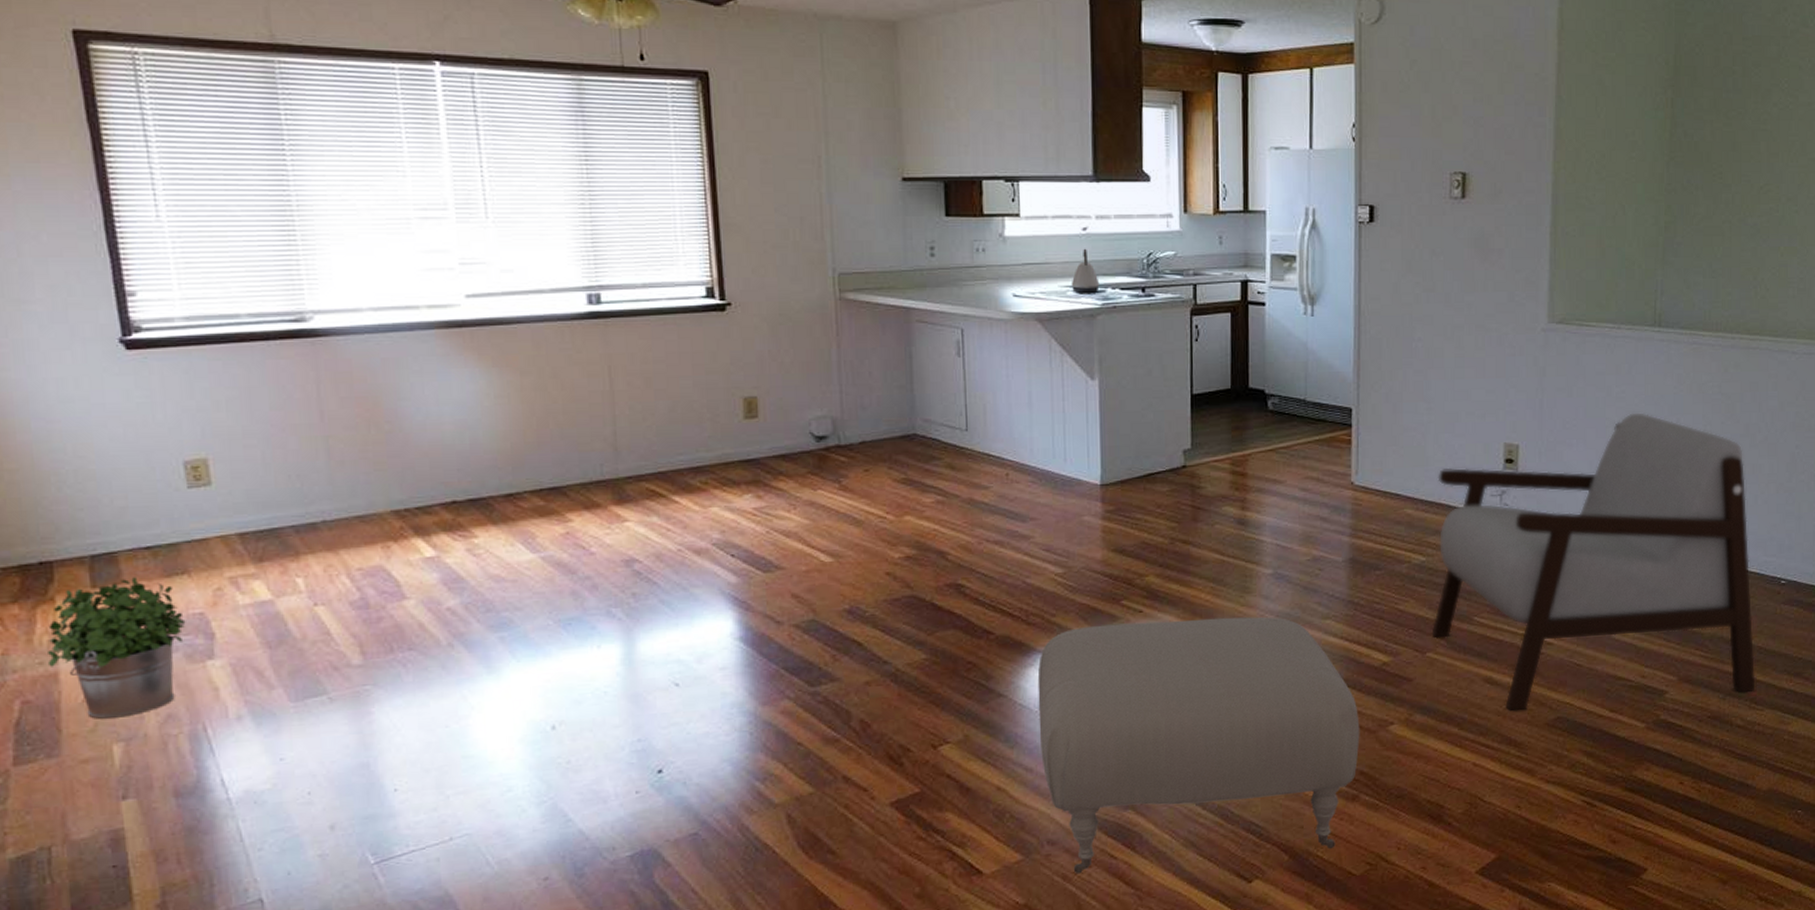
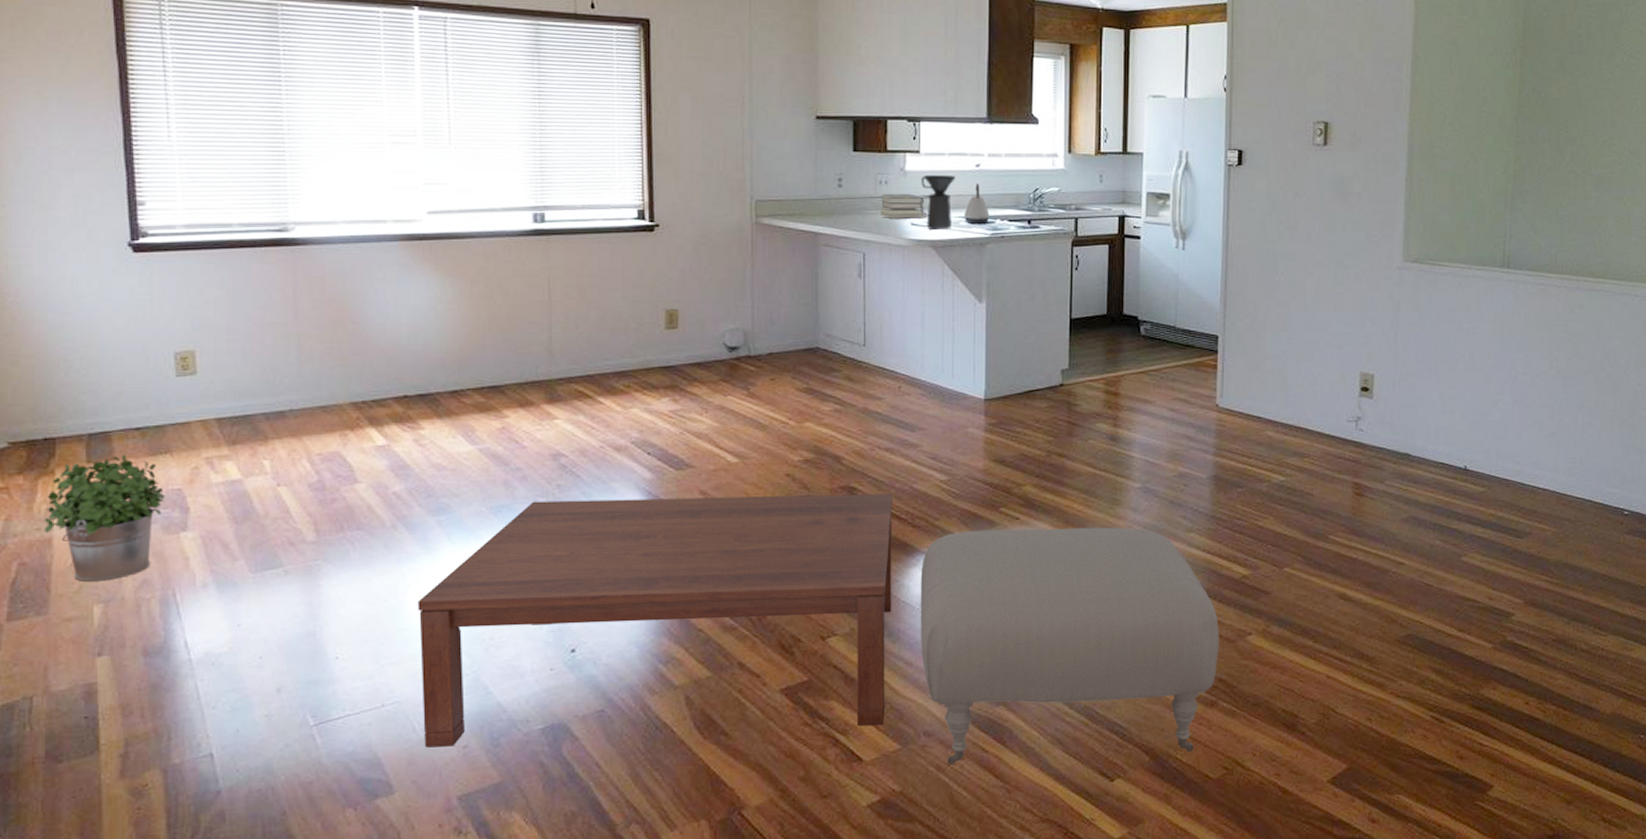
coffee table: none [483,590,1008,882] -> present [418,494,893,748]
books: none [979,262,1031,290] -> present [881,193,928,219]
coffee maker: none [1022,240,1061,301] -> present [920,174,956,230]
armchair: present [1431,412,1756,712] -> none [1289,348,1599,627]

